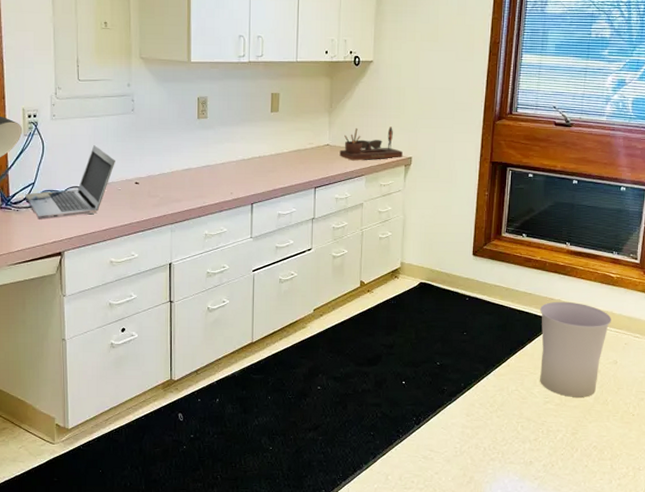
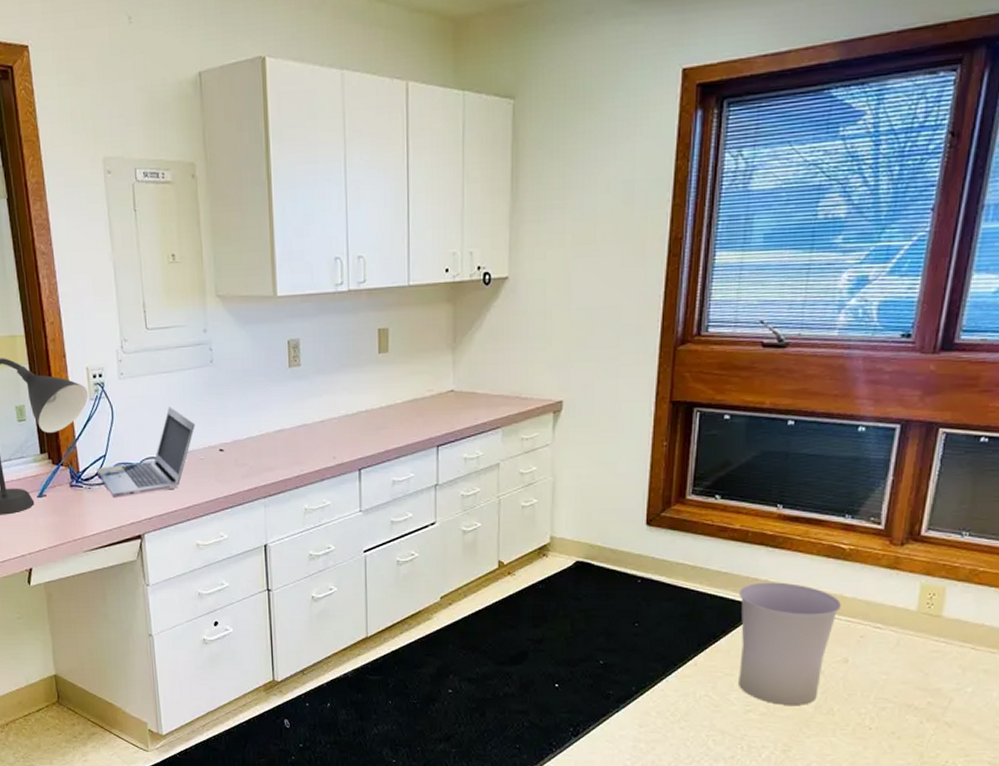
desk organizer: present [339,126,403,161] -> none [467,362,550,410]

